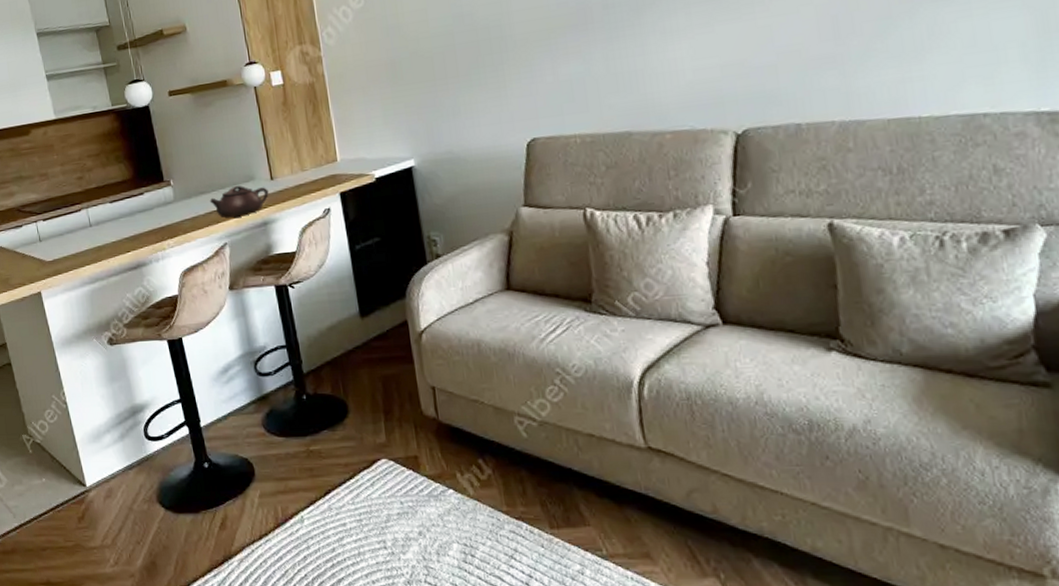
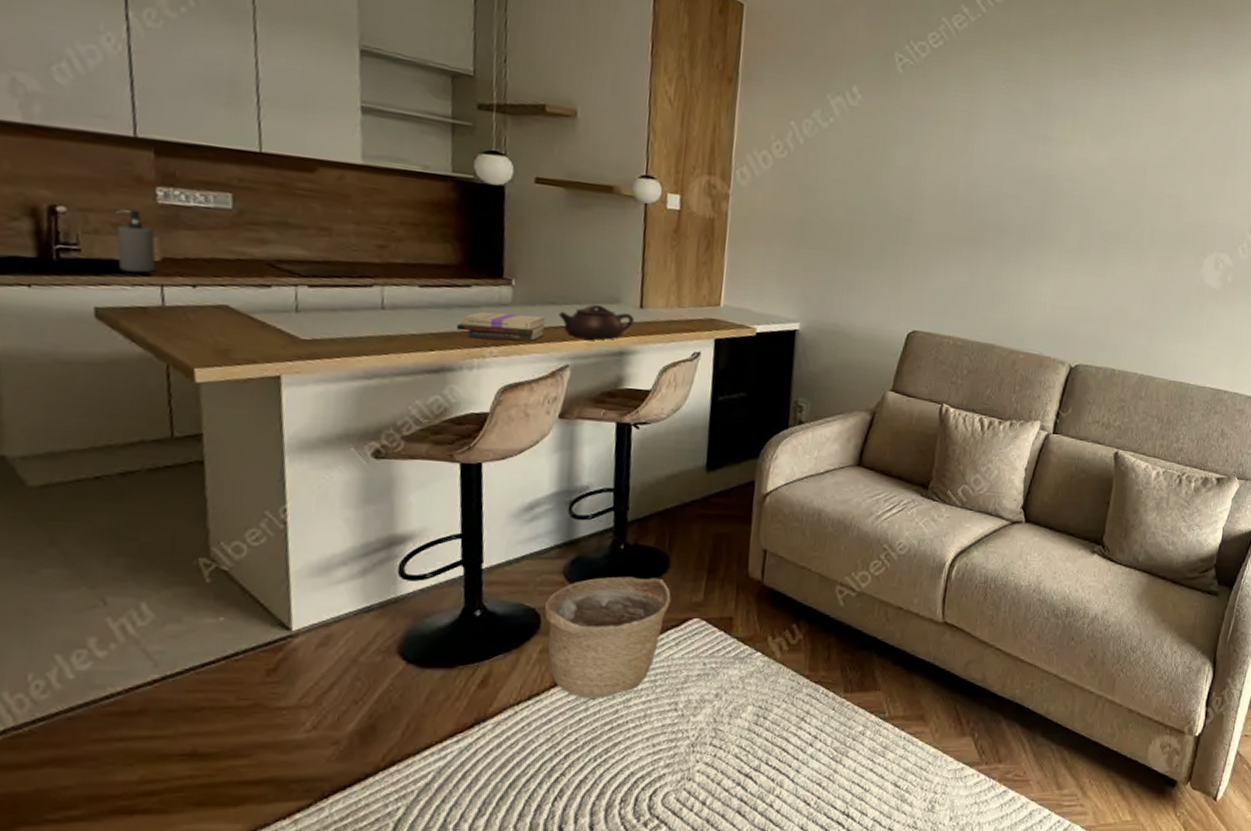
books: none [140,205,203,236] -> present [456,311,546,342]
basket: none [254,423,358,537] -> present [544,576,671,698]

